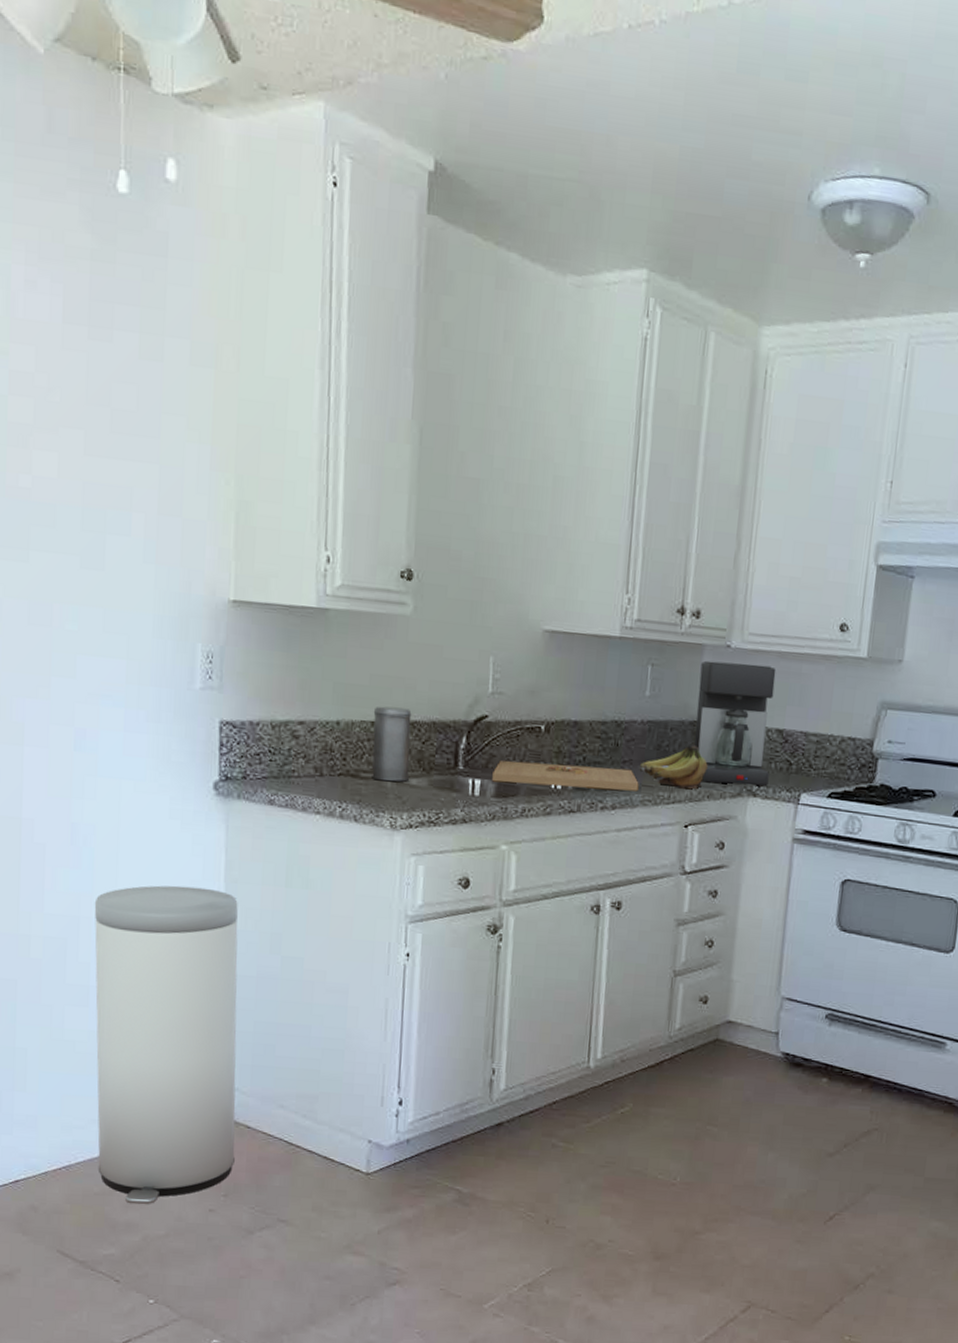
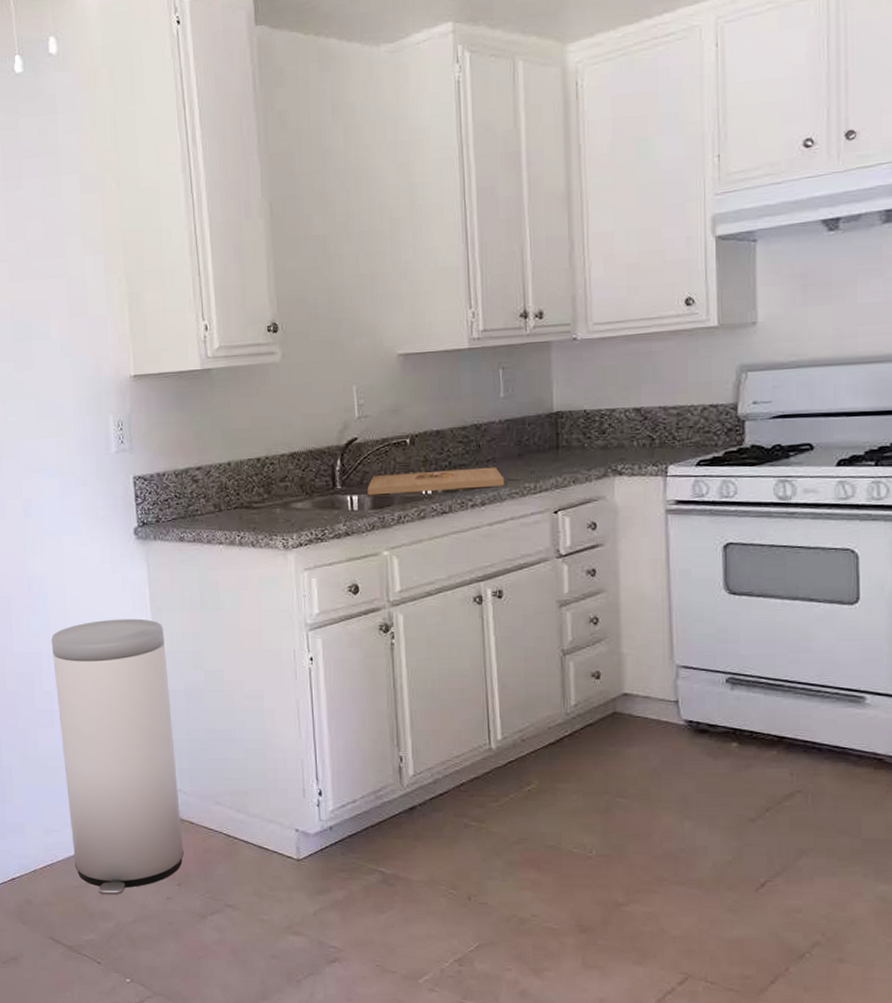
canister: present [372,706,412,783] -> none [257,442,294,509]
fruit: present [638,745,708,790] -> none [501,436,570,478]
coffee maker: present [694,660,777,787] -> none [550,350,633,469]

